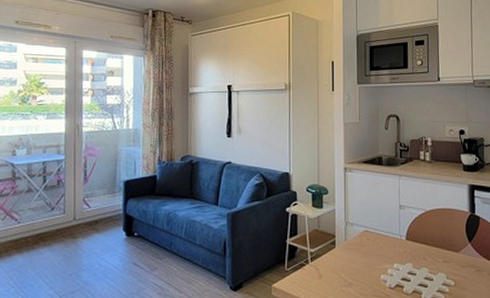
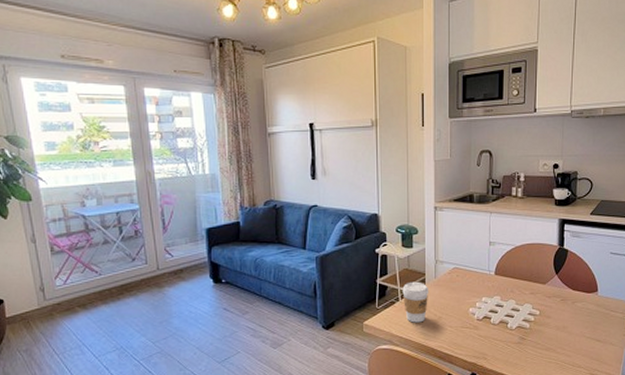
coffee cup: none [312,243,340,288] -> present [402,281,429,323]

